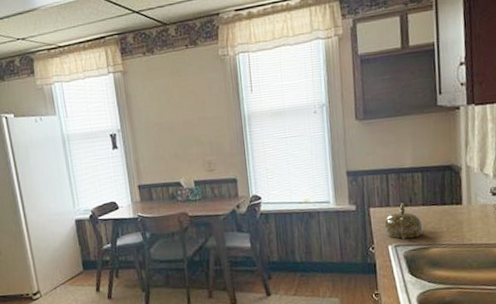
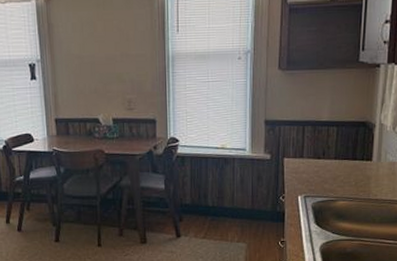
teapot: present [384,202,423,240] -> none [296,155,333,191]

